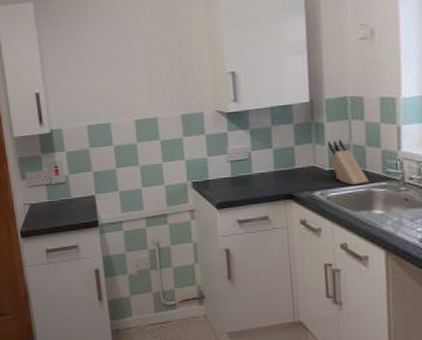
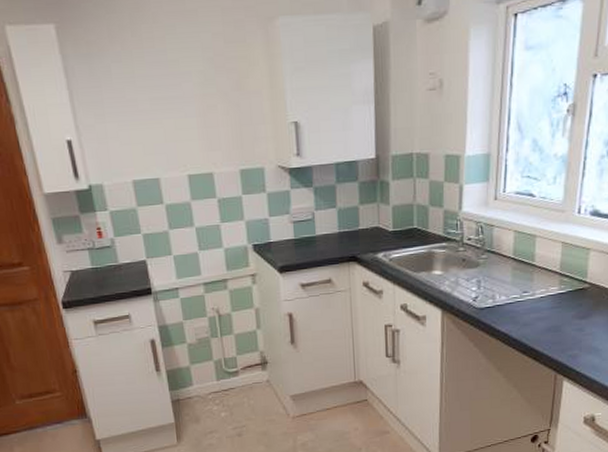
knife block: present [328,139,369,186] -> none [392,198,430,247]

